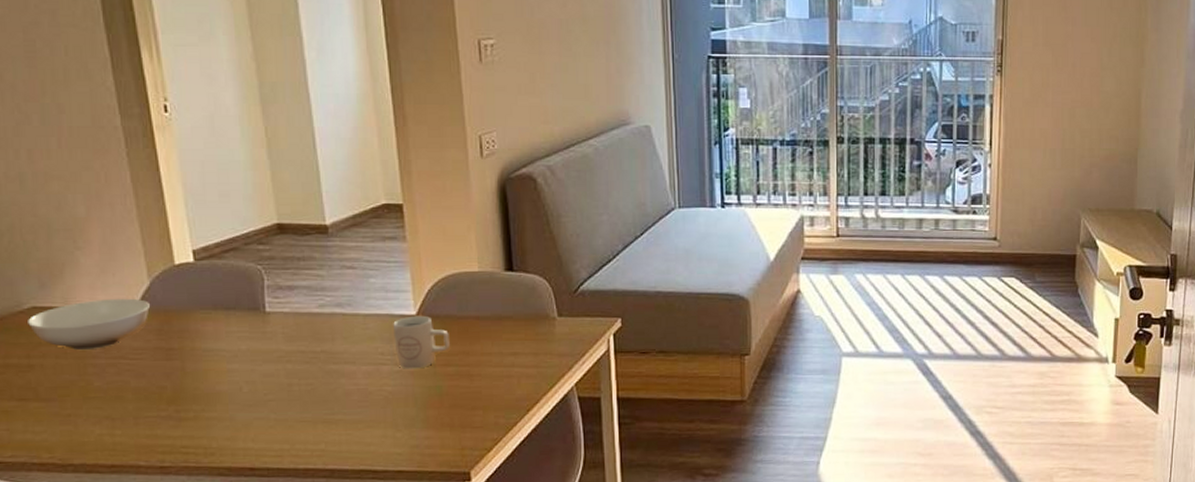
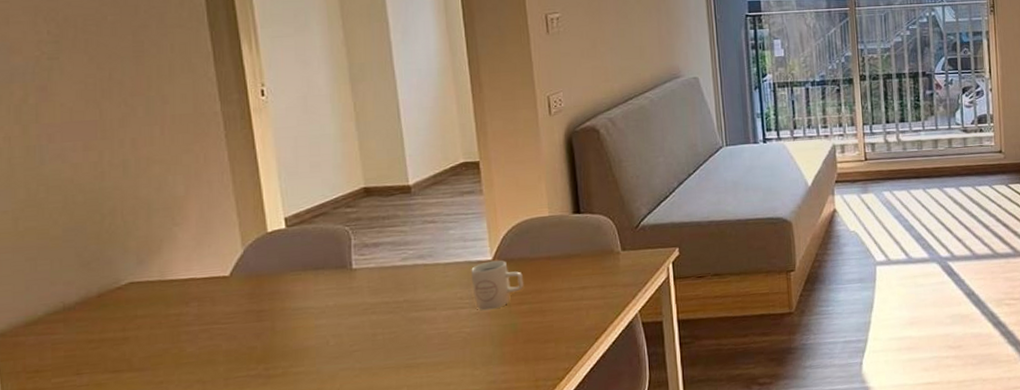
bowl: present [28,298,151,351] -> none [125,266,244,320]

